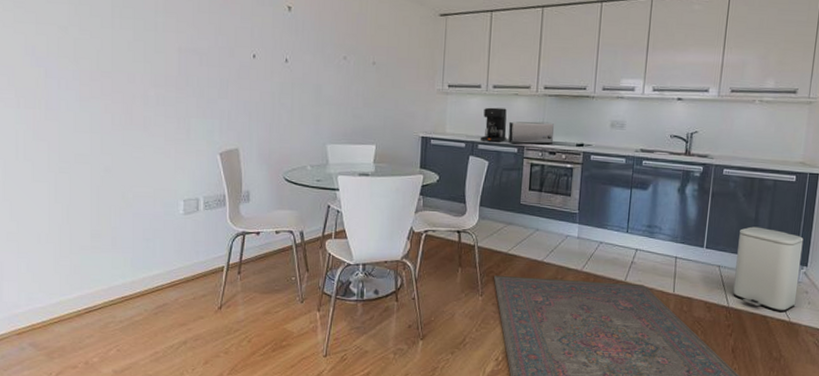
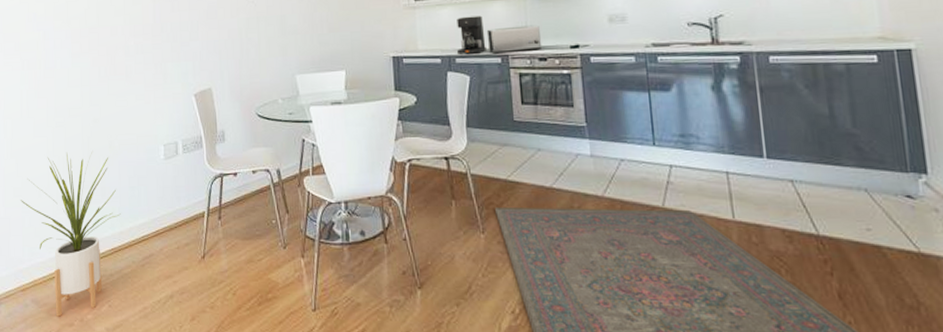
house plant: none [16,199,133,360] -> present [21,152,121,317]
pedal bin: present [733,226,804,313] -> none [811,125,923,240]

